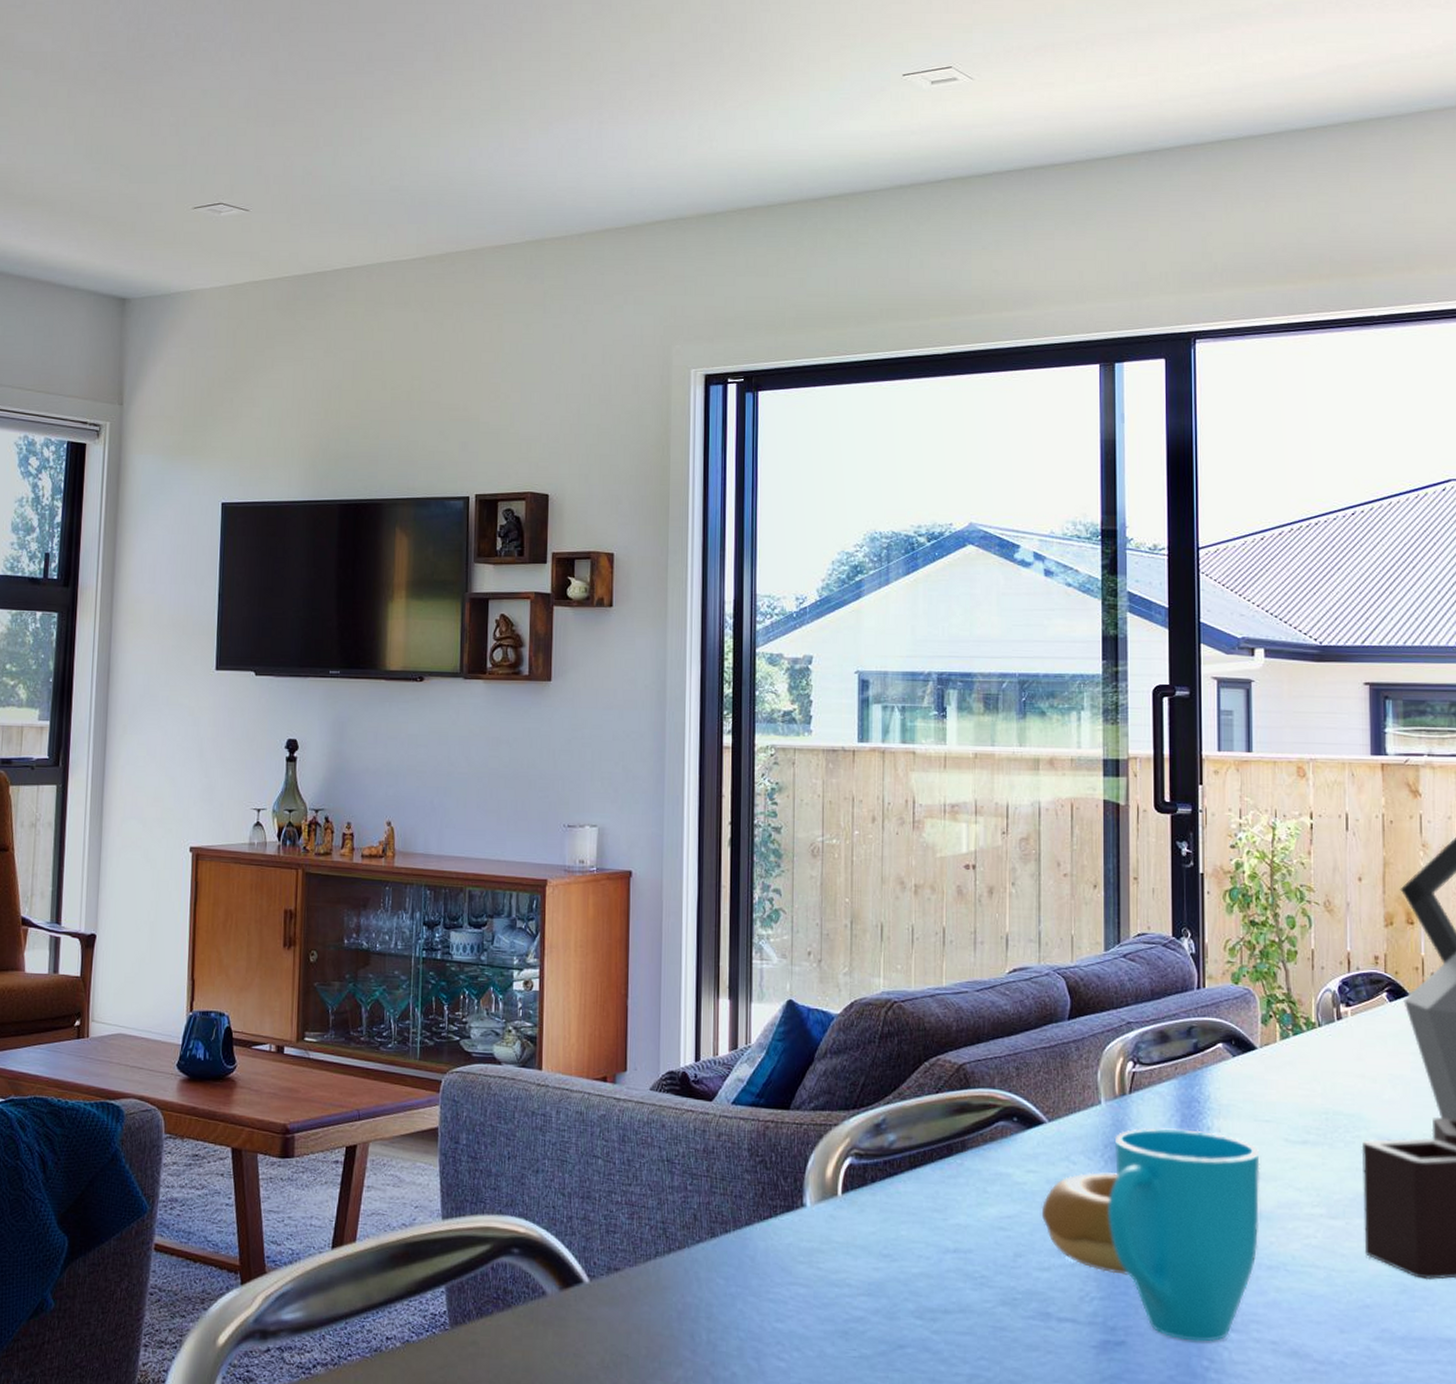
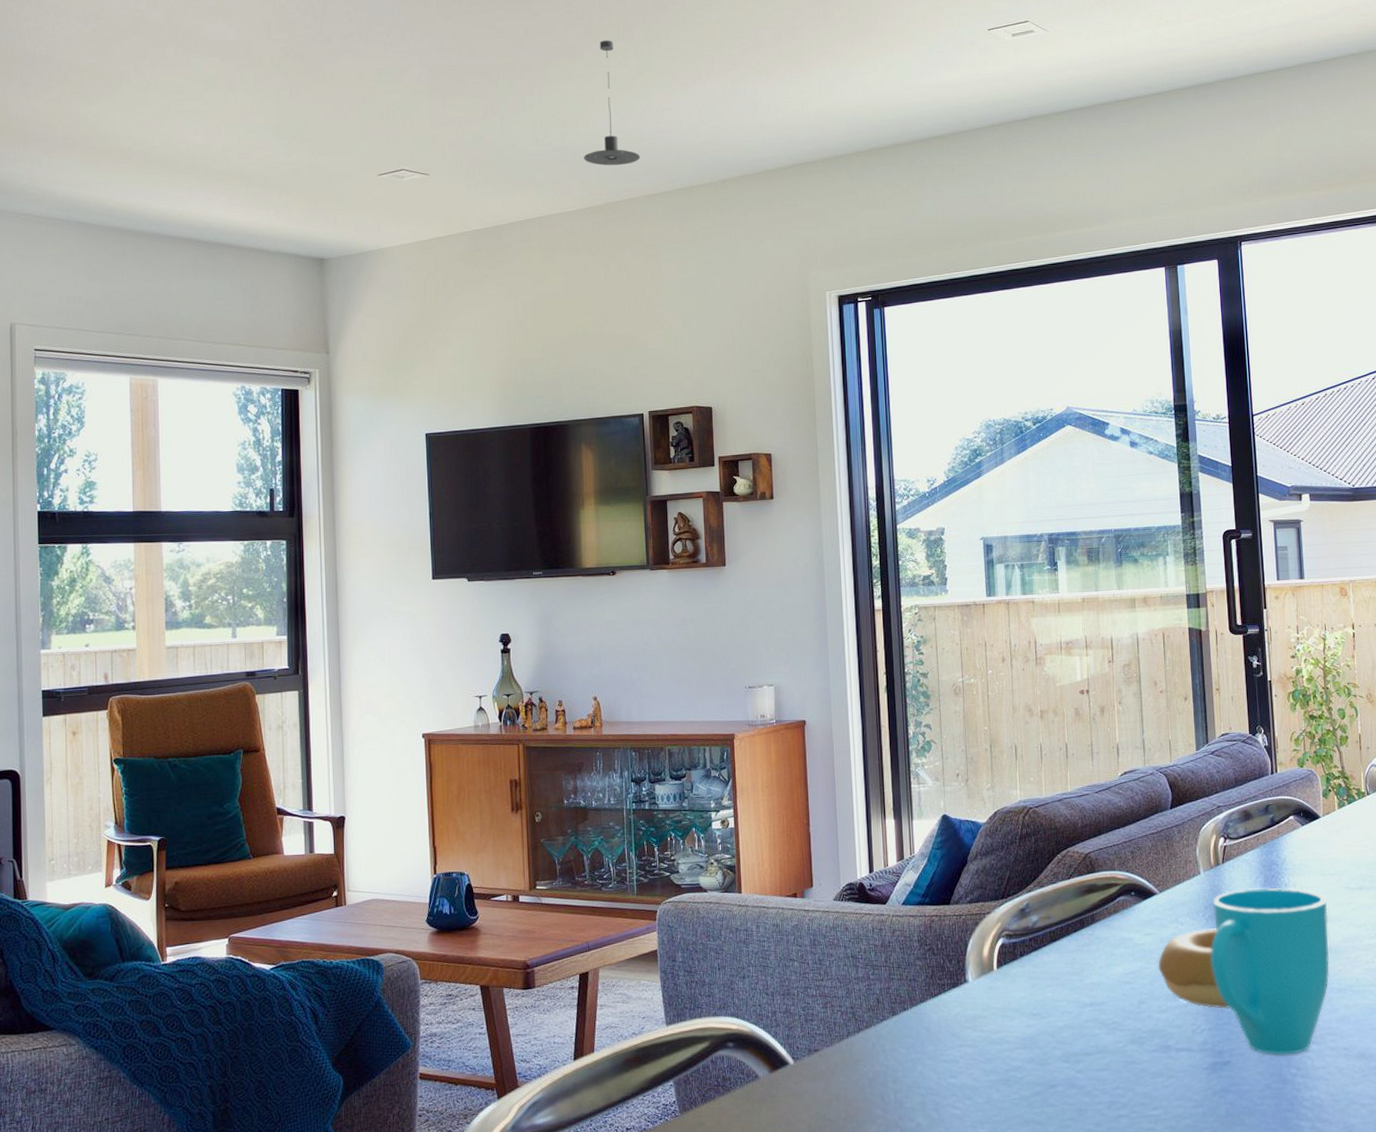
pendant light: none [423,69,488,211] -> present [583,40,641,166]

